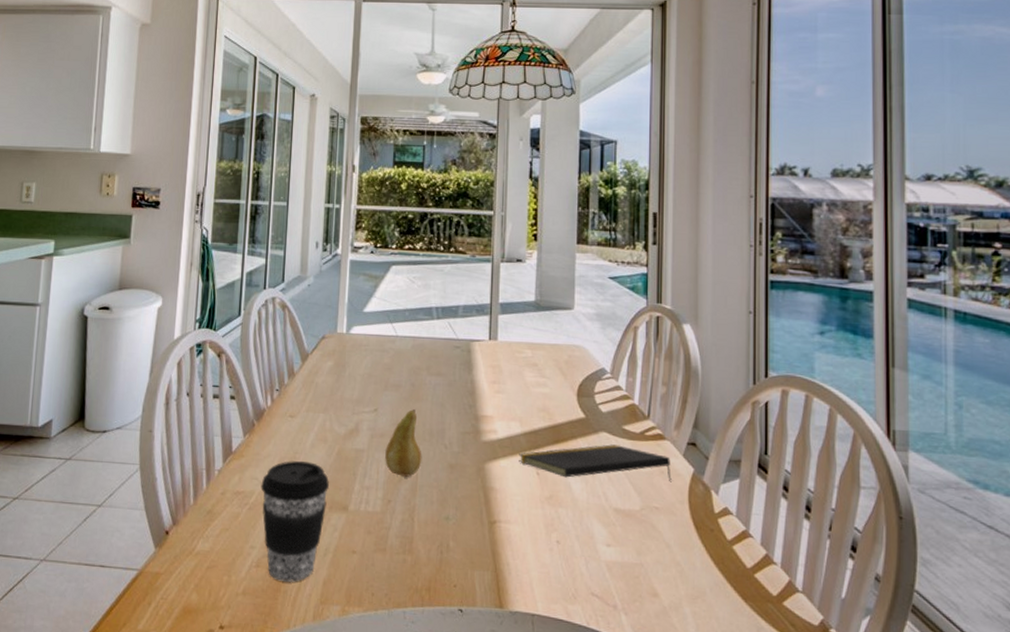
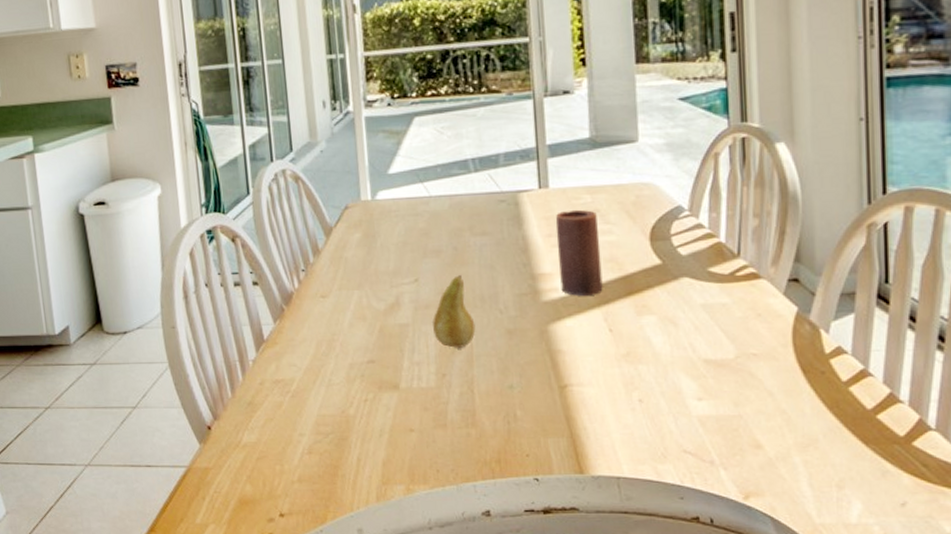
coffee cup: present [261,461,329,582] -> none [300,343,375,465]
candle: none [499,361,536,440] -> present [555,209,603,296]
notepad: present [519,444,672,483] -> none [586,290,771,332]

